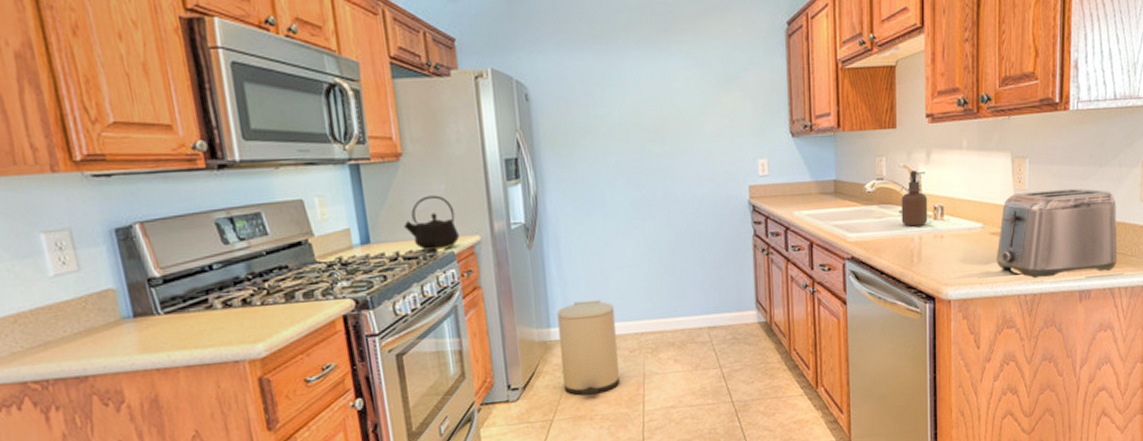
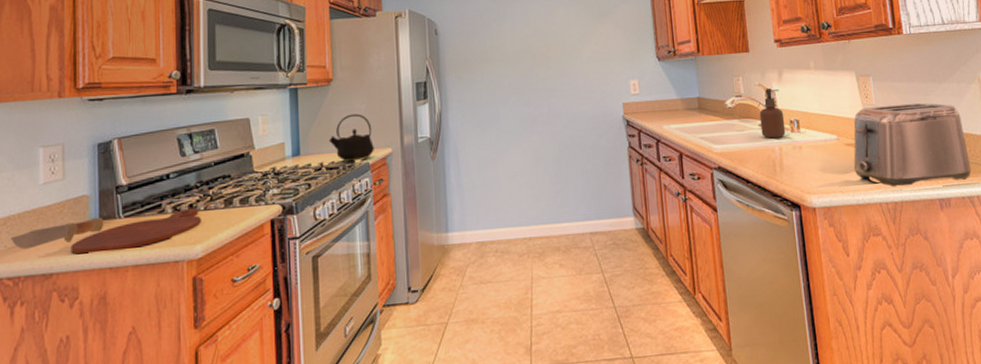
knife: none [27,313,141,350] -> present [11,217,104,249]
cutting board: none [104,302,261,355] -> present [71,207,202,255]
pedal bin: present [556,300,620,396] -> none [454,206,510,299]

